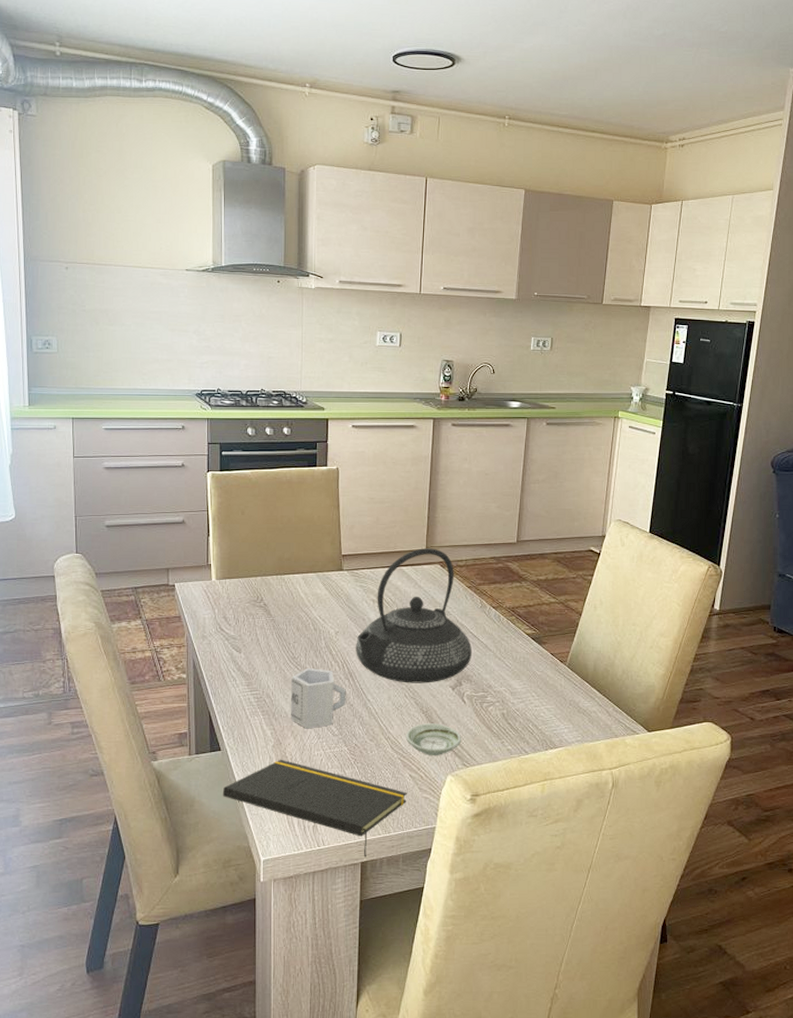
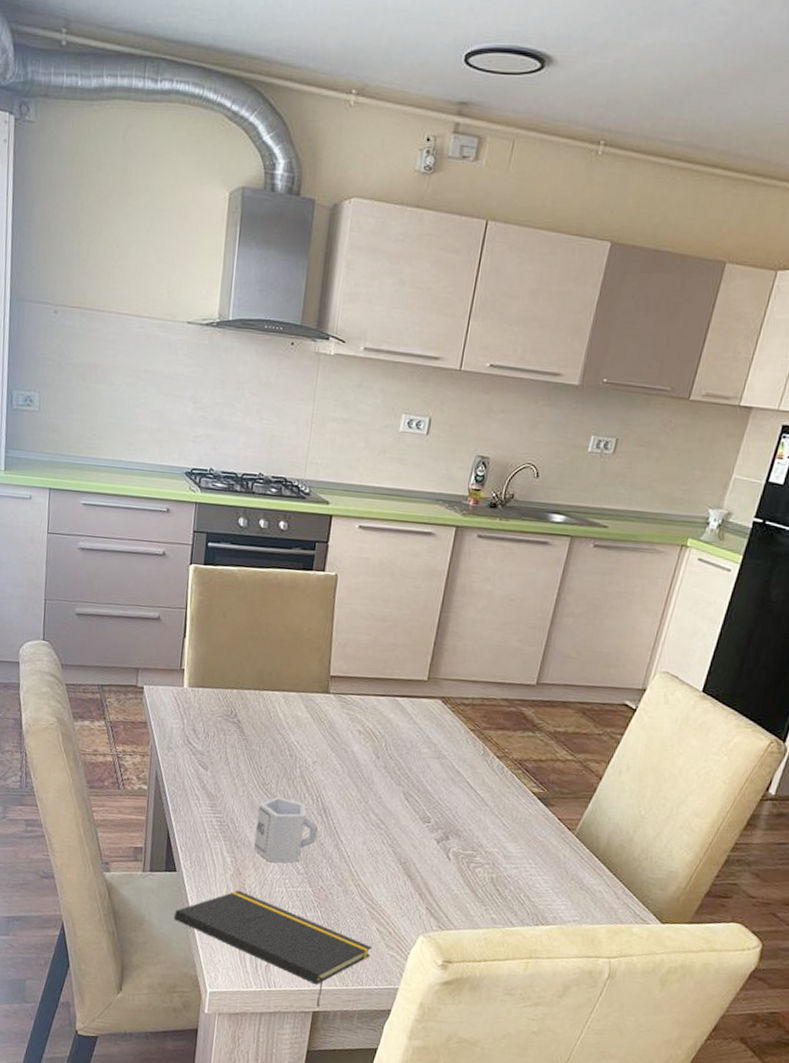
teapot: present [356,548,472,683] -> none [333,678,466,832]
saucer: present [406,723,462,755] -> none [378,875,441,913]

